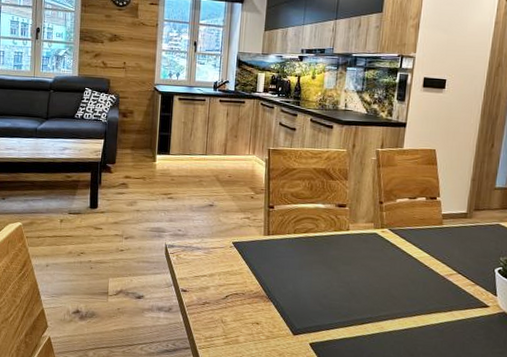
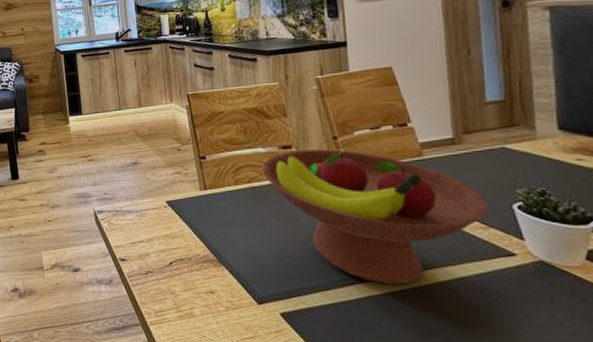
fruit bowl: none [318,209,479,325] -> present [261,149,489,285]

